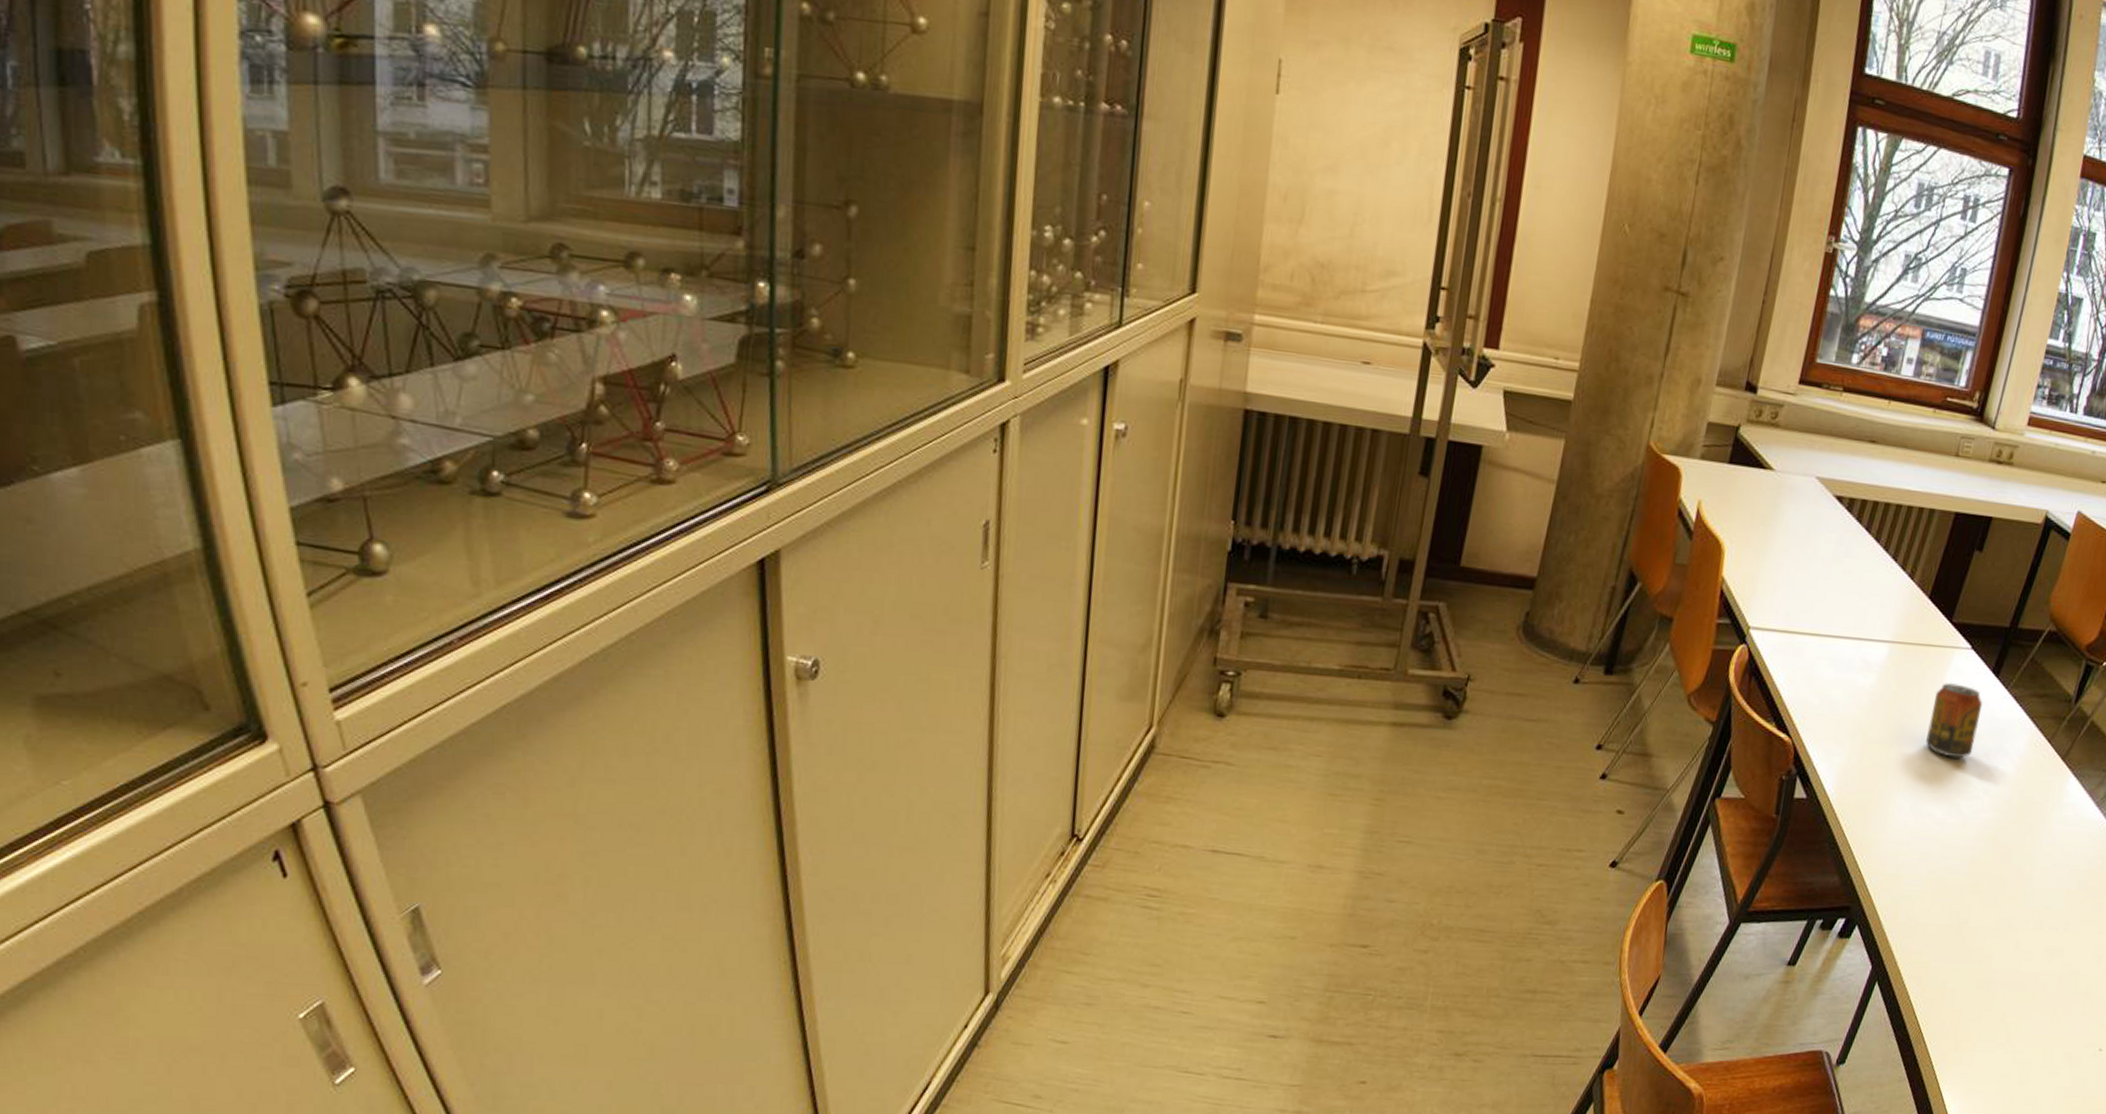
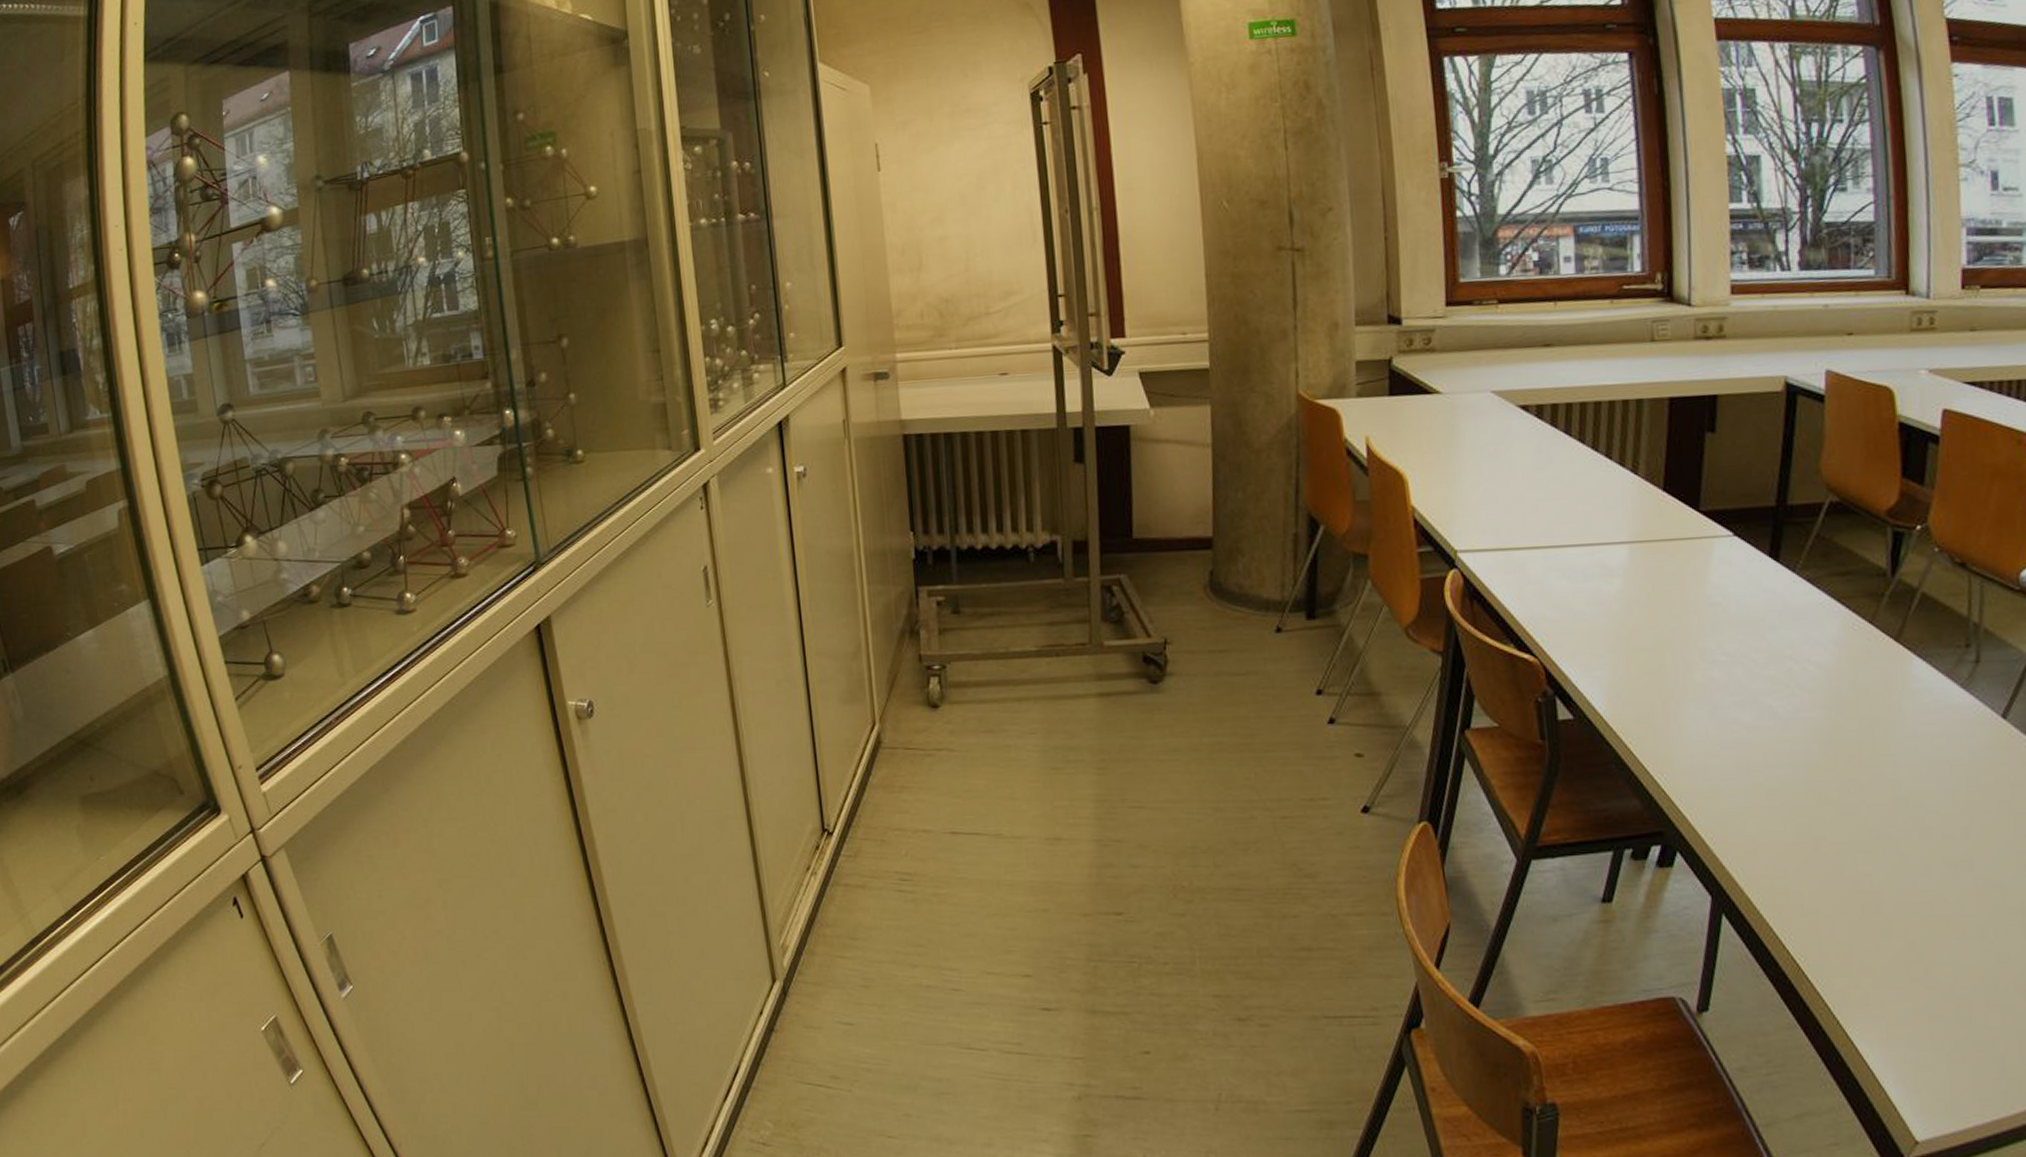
beverage can: present [1925,682,1983,758] -> none [1701,574,1771,655]

